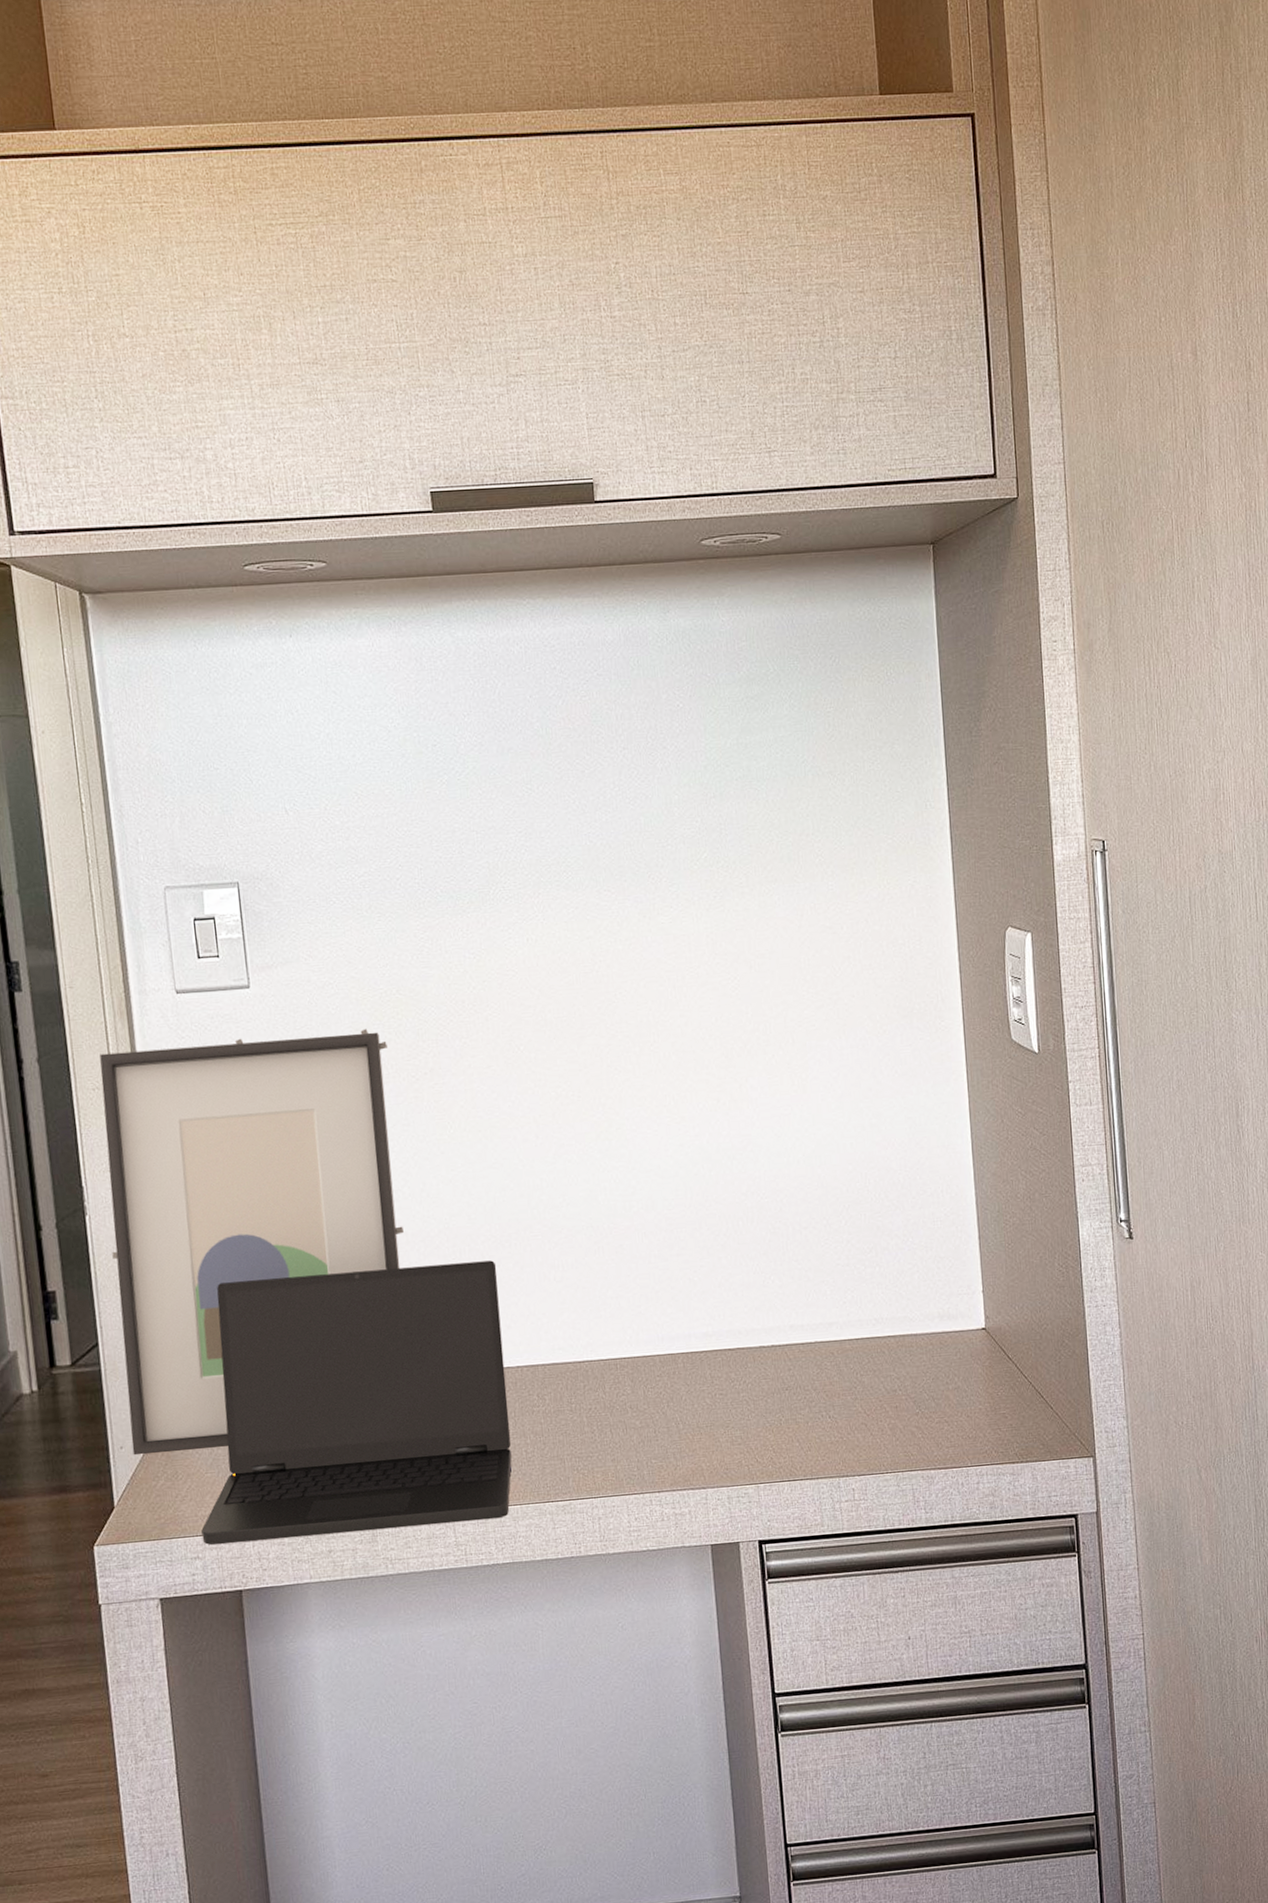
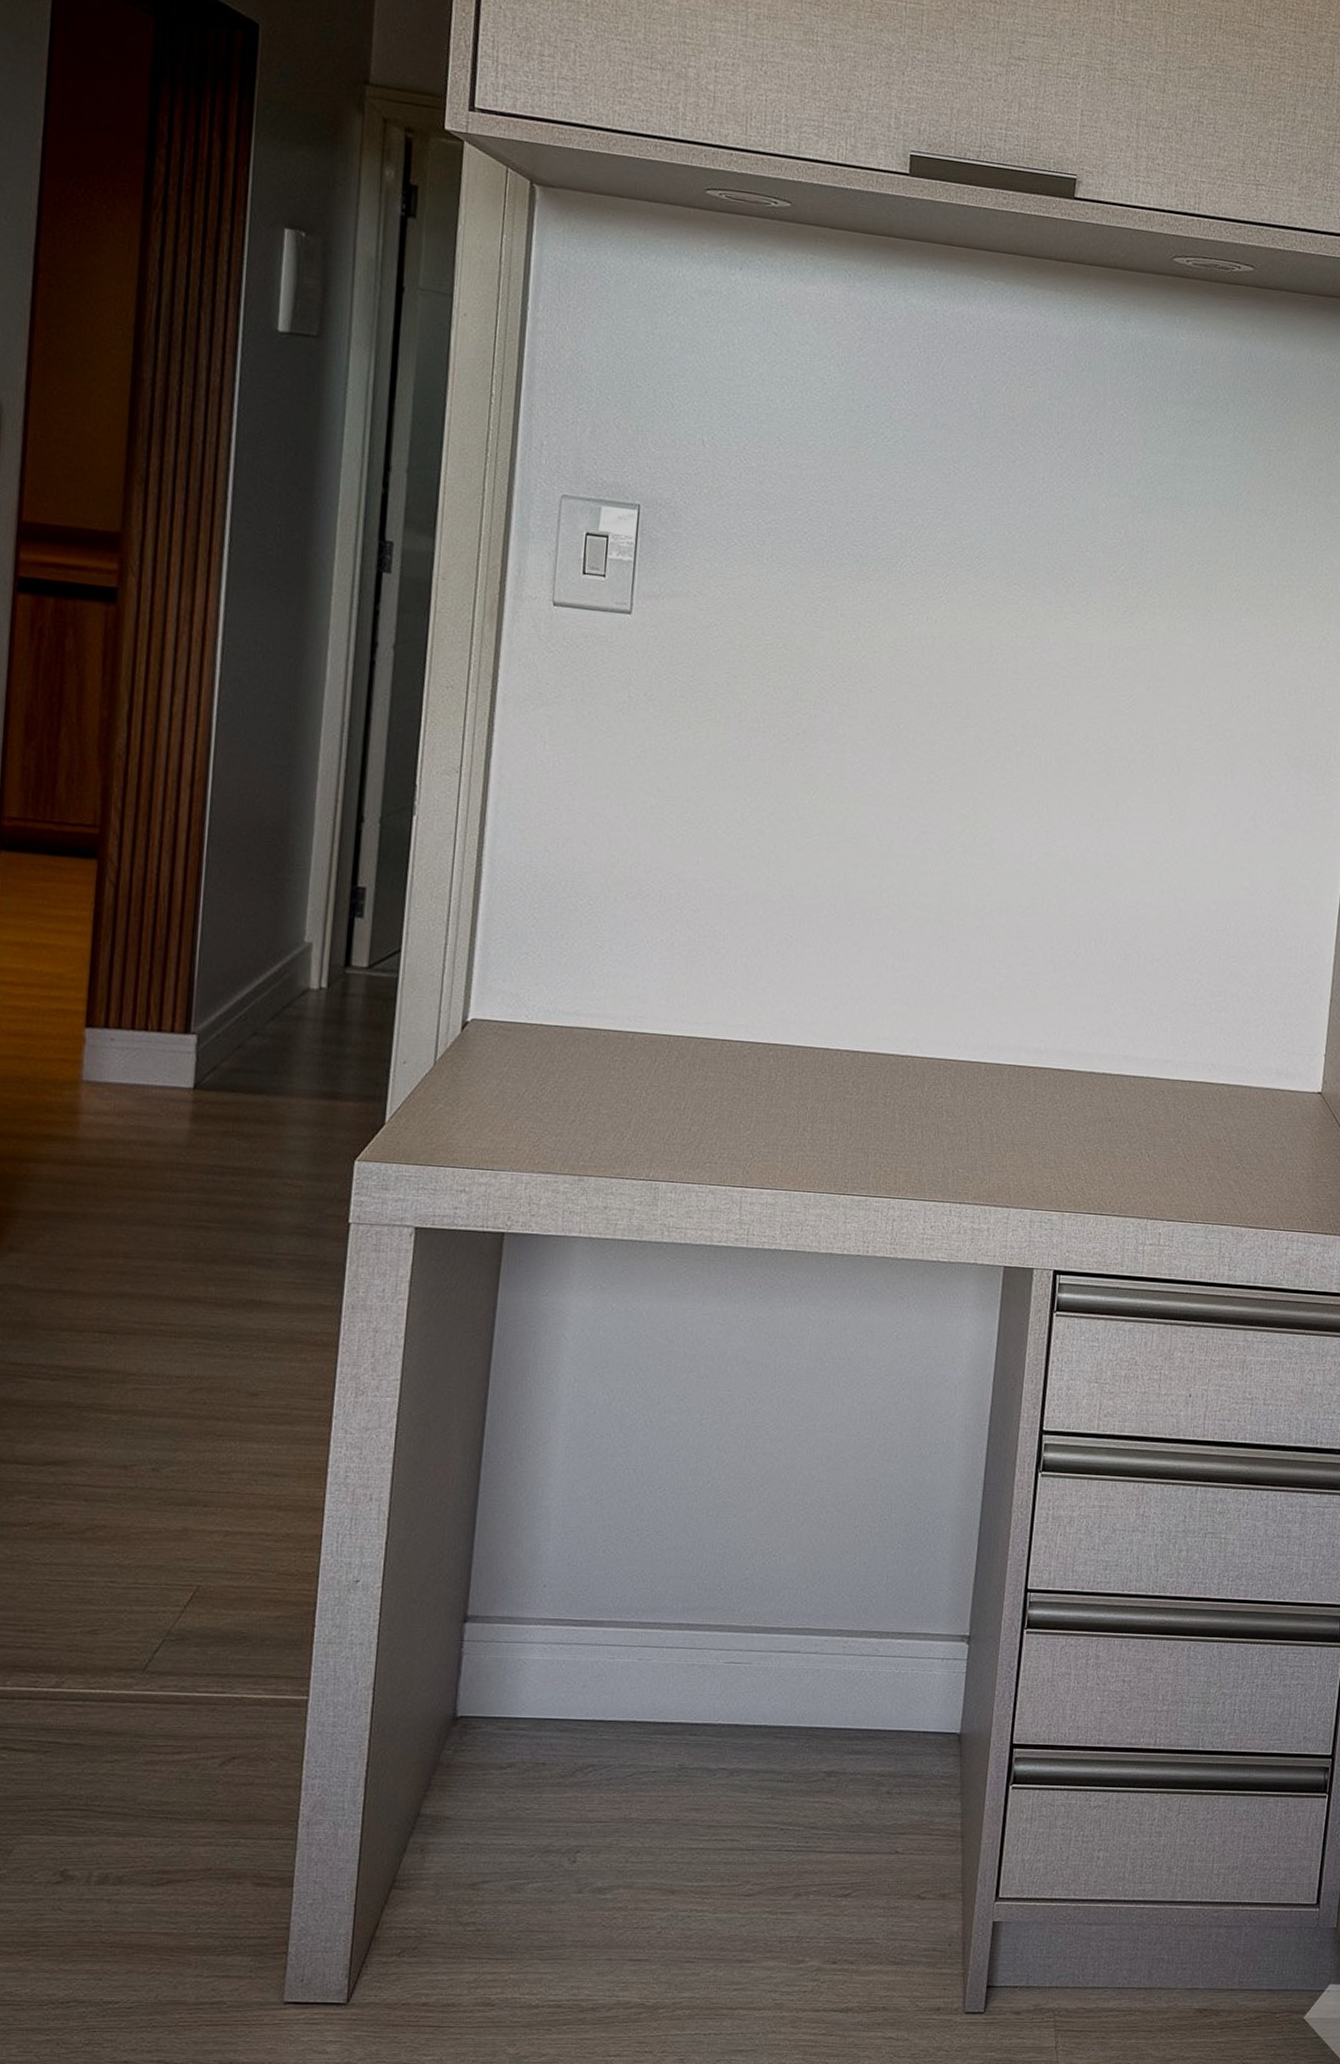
picture frame: present [100,1028,404,1456] -> none [416,652,763,1080]
laptop: present [201,1260,512,1545] -> none [472,910,835,1203]

